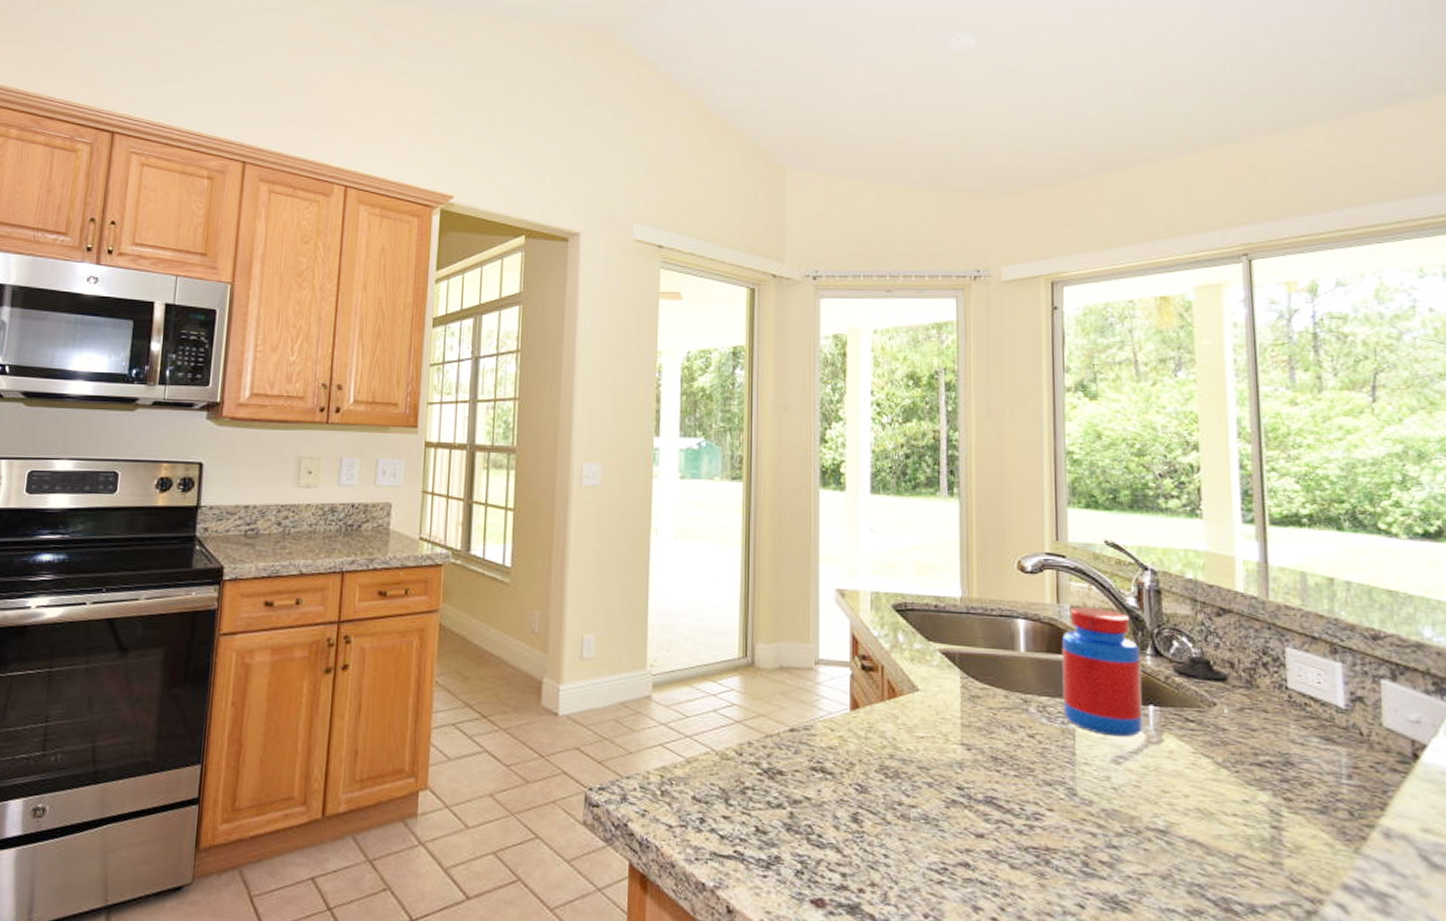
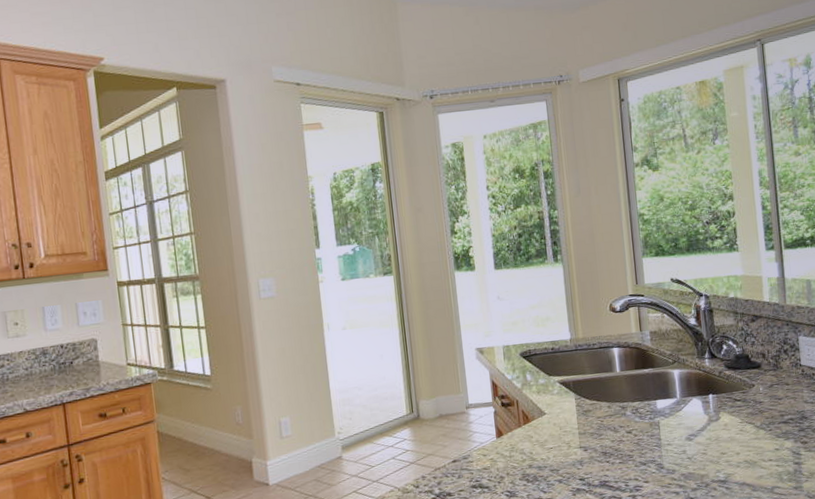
jar: present [1061,607,1143,737] -> none [645,330,706,422]

